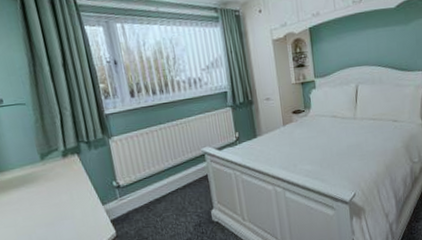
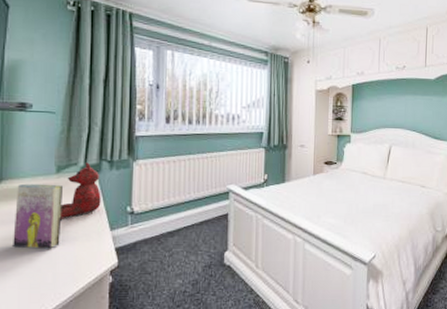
book: none [10,171,61,232] -> present [13,183,64,249]
teddy bear: none [52,146,89,202] -> present [60,162,101,219]

